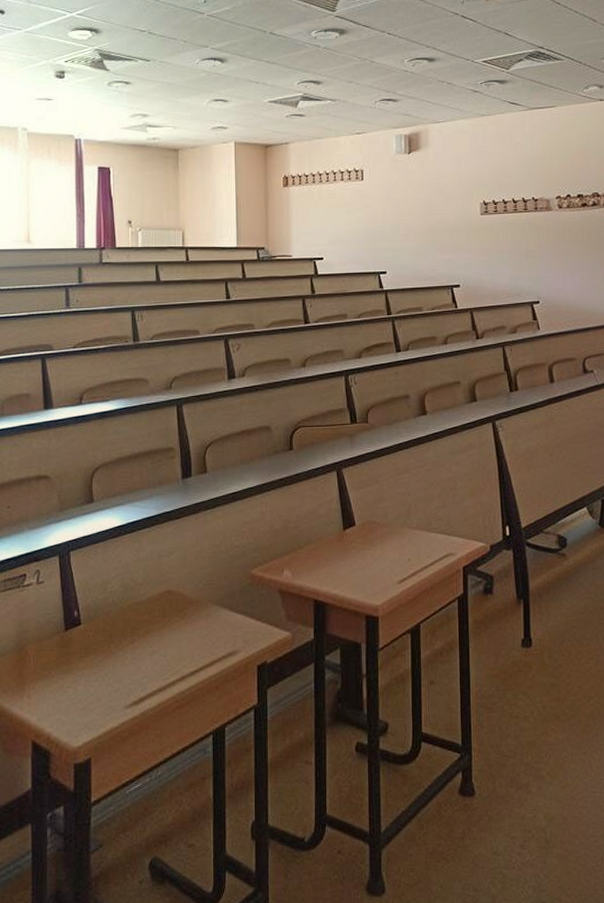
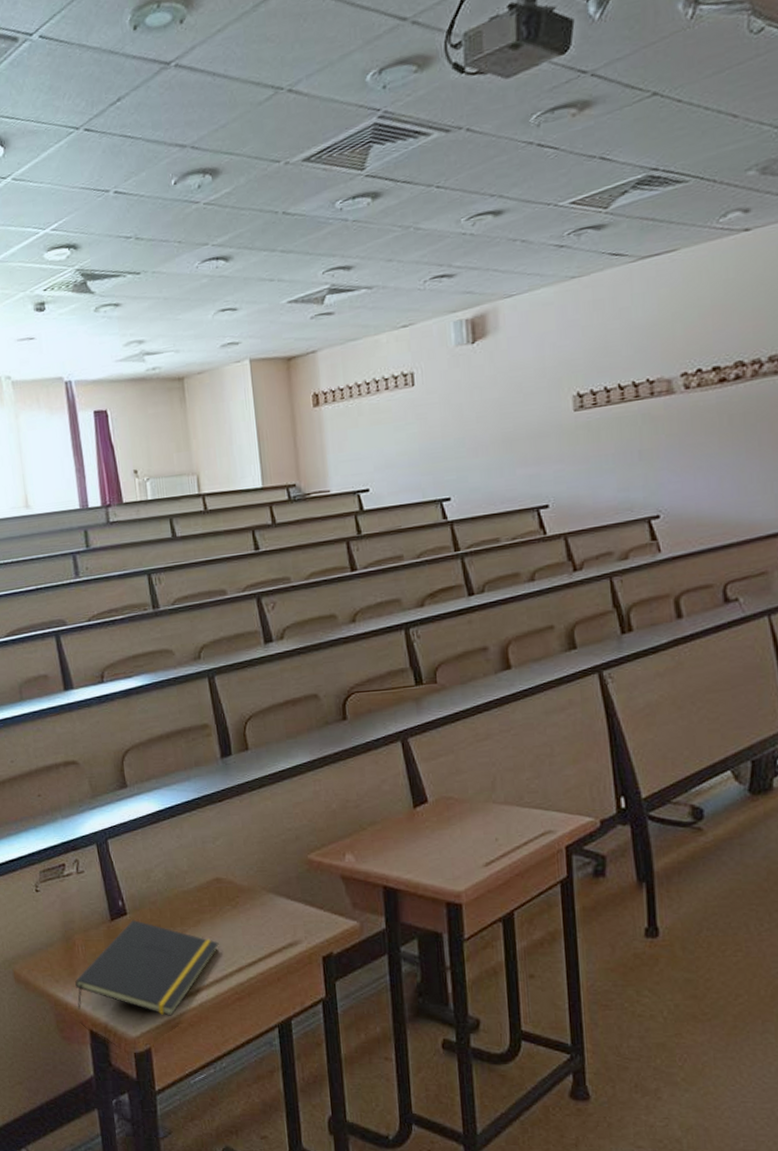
notepad: none [22,630,165,727] -> present [75,920,219,1017]

